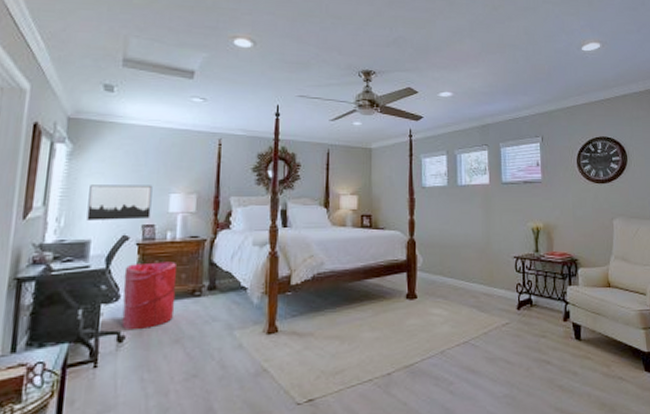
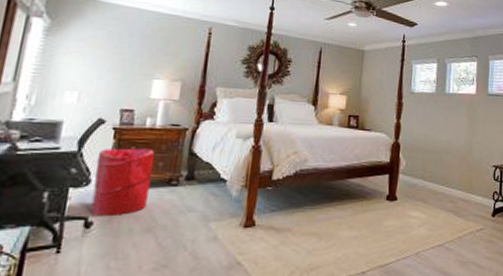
wall art: present [87,185,153,220] -> none [60,63,135,103]

